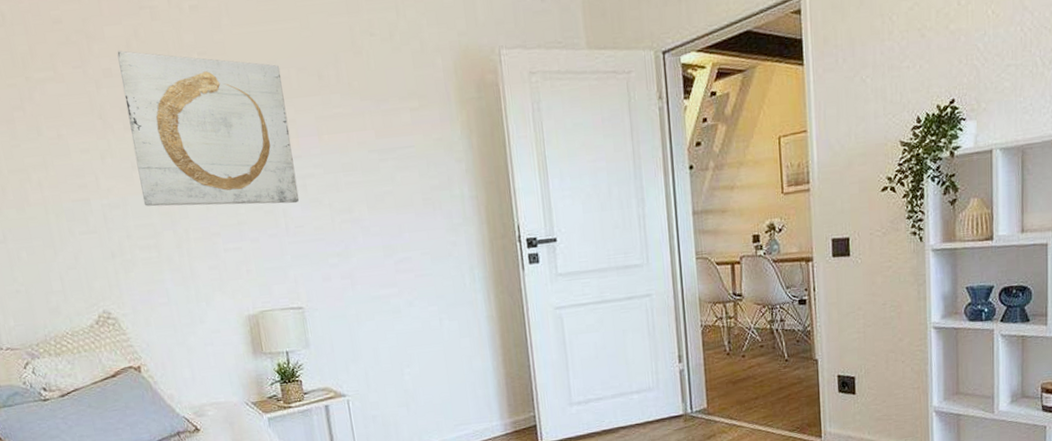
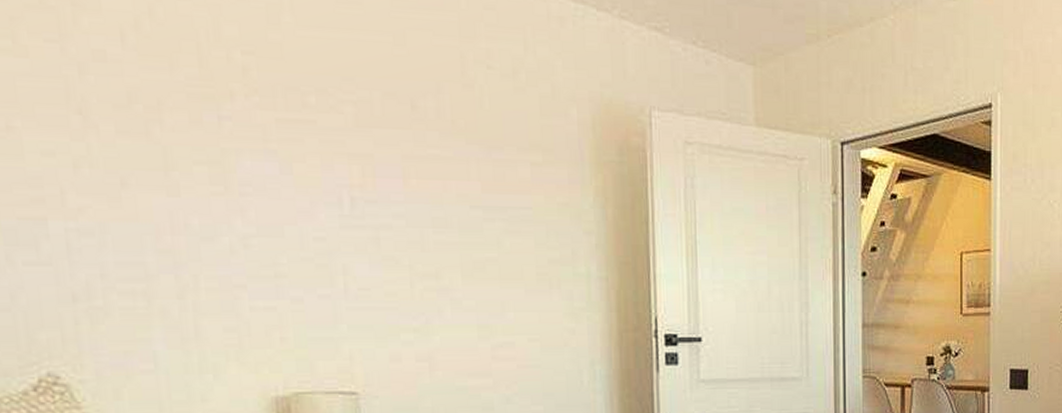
wall art: present [117,51,300,207] -> none [118,30,368,259]

